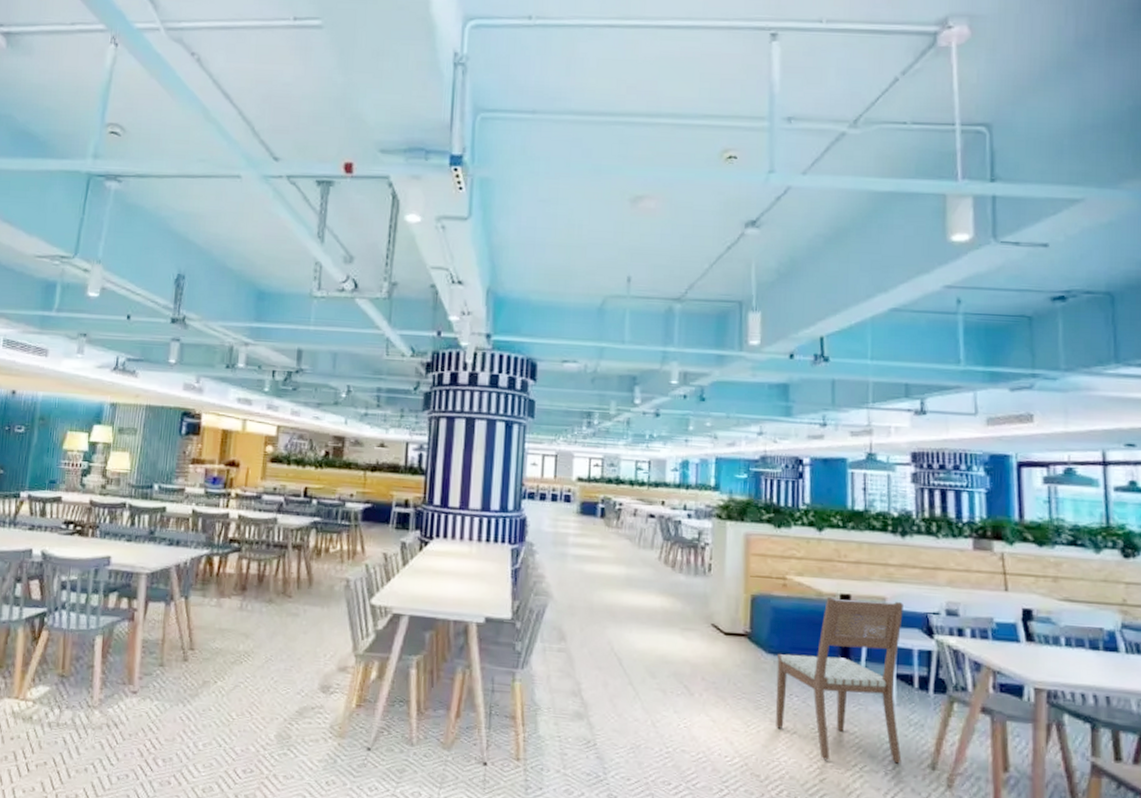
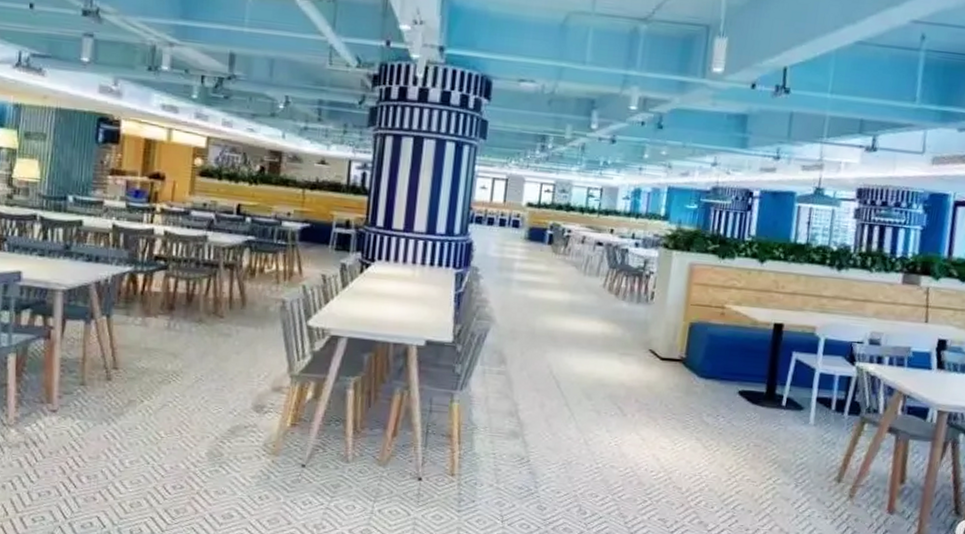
chair: present [775,597,903,764] -> none [701,326,831,477]

